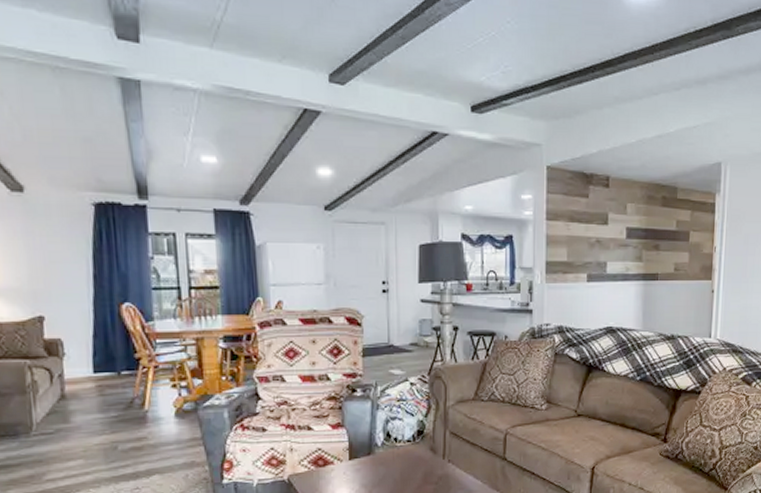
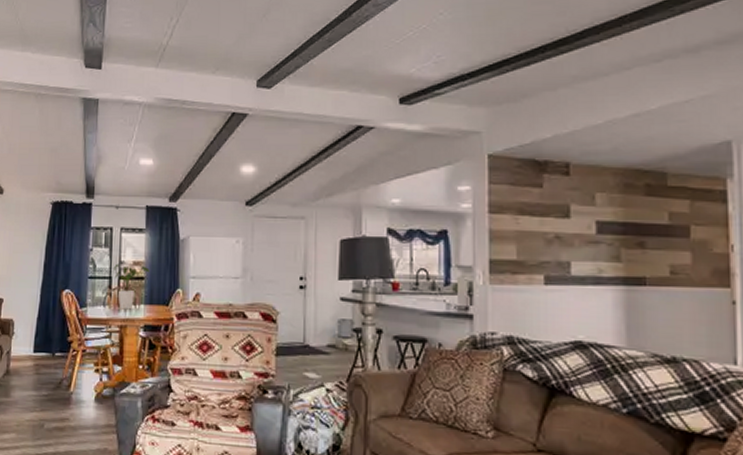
house plant: none [181,272,224,321] -> present [113,263,150,310]

